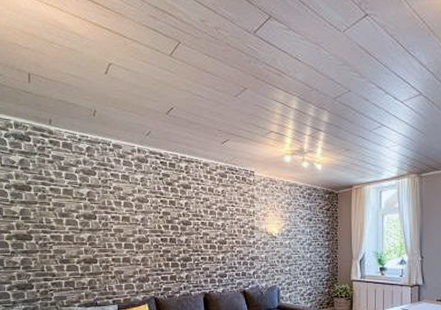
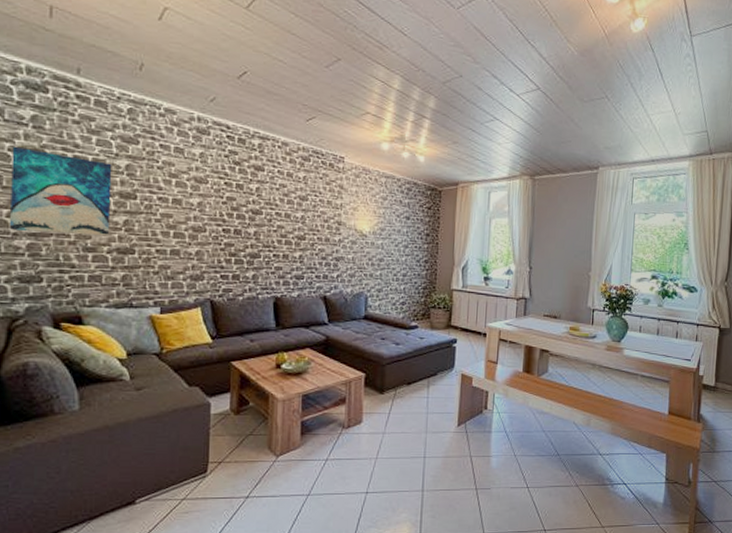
wall art: none [8,184,78,250] -> present [9,146,112,236]

